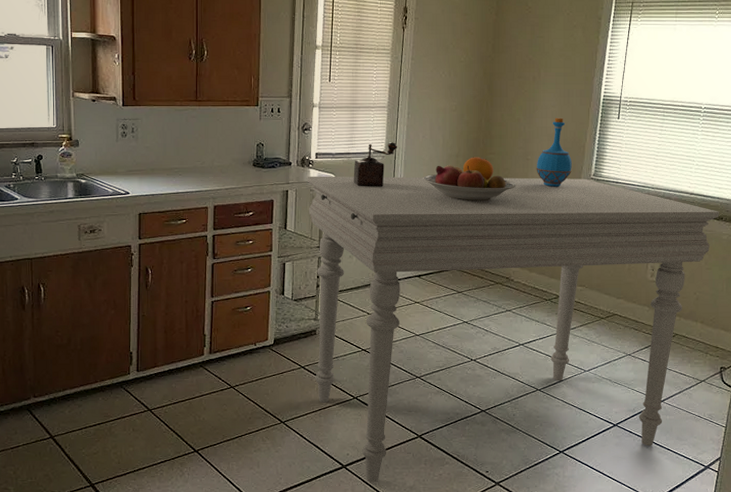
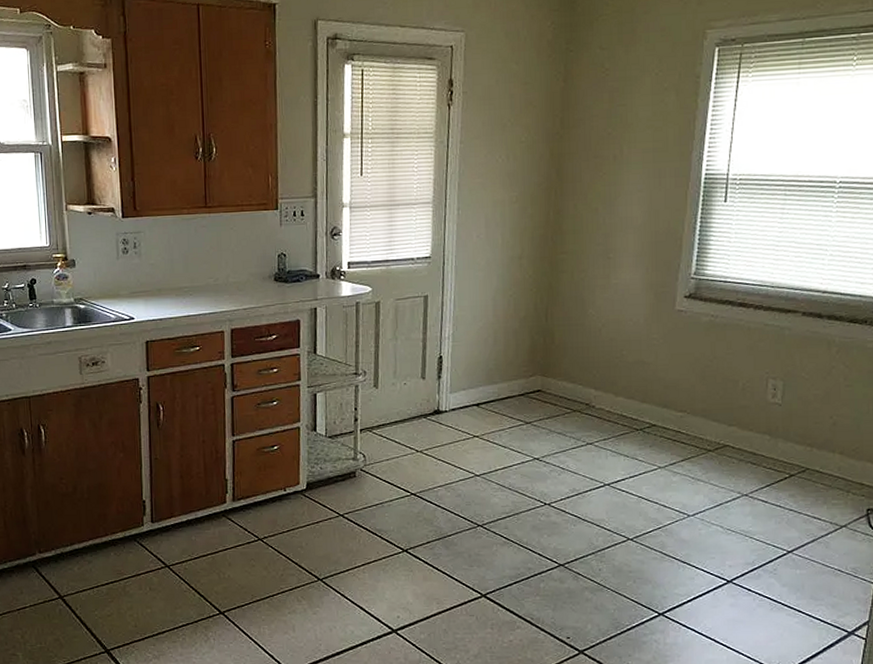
dining table: present [307,176,720,482] -> none [338,278,863,650]
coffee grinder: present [353,142,398,187] -> none [393,245,447,301]
fruit bowl: present [423,157,516,201] -> none [479,257,595,312]
bottle: present [536,117,572,187] -> none [620,204,666,291]

